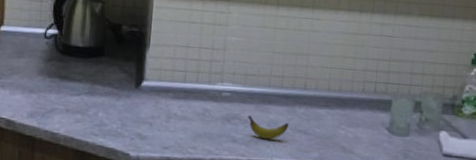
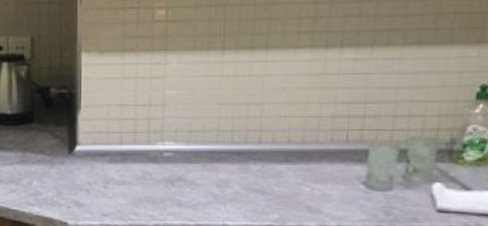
banana: present [247,116,289,139] -> none [194,177,242,201]

